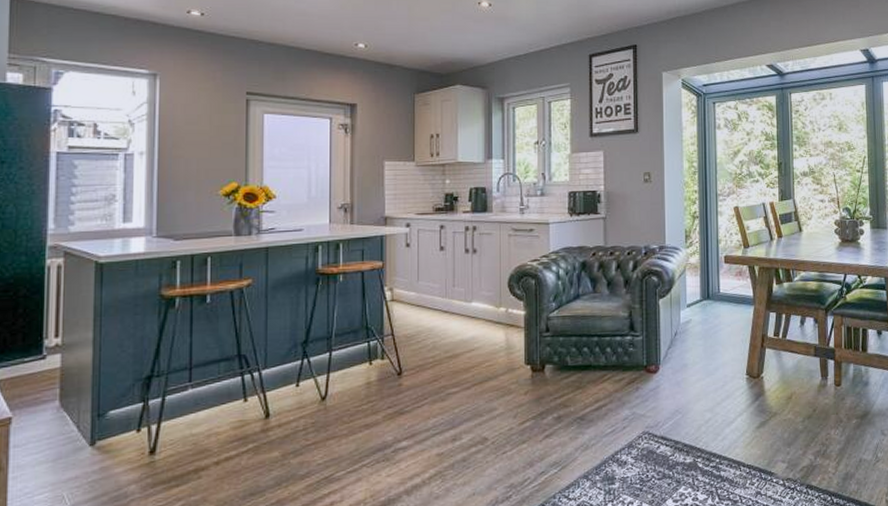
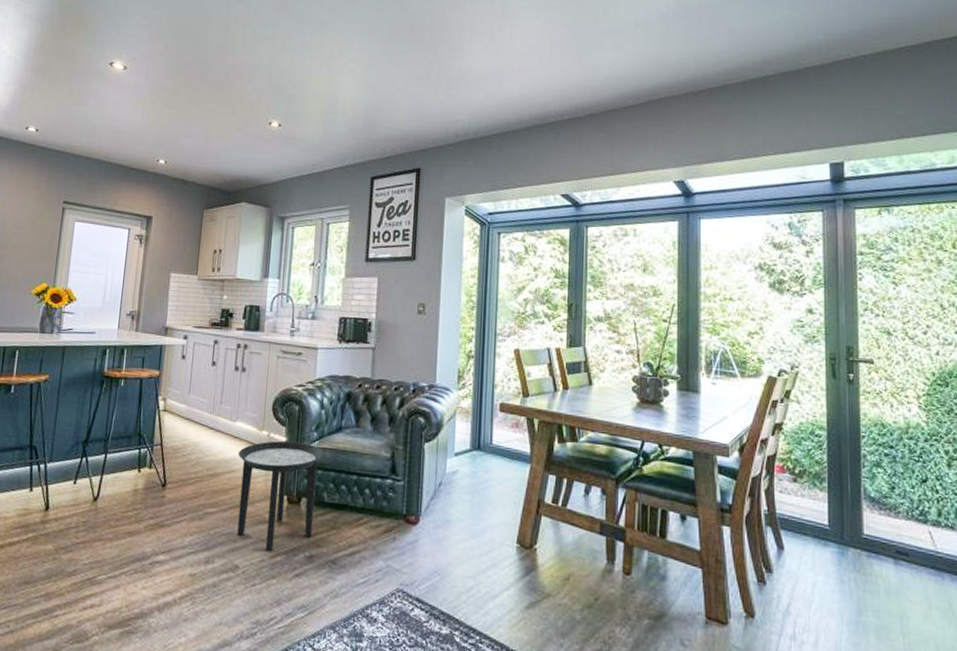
side table: none [477,313,563,420] -> present [237,440,323,552]

